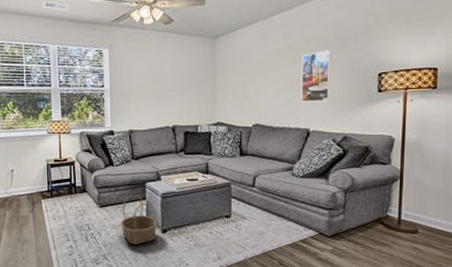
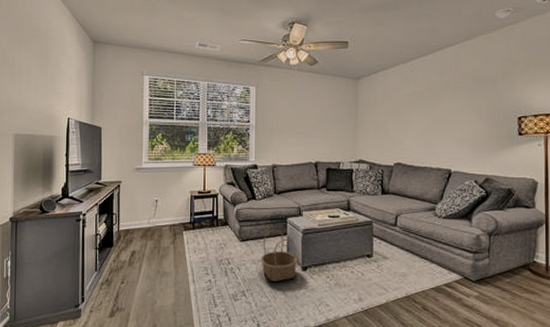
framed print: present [301,50,331,102] -> none [441,93,470,143]

